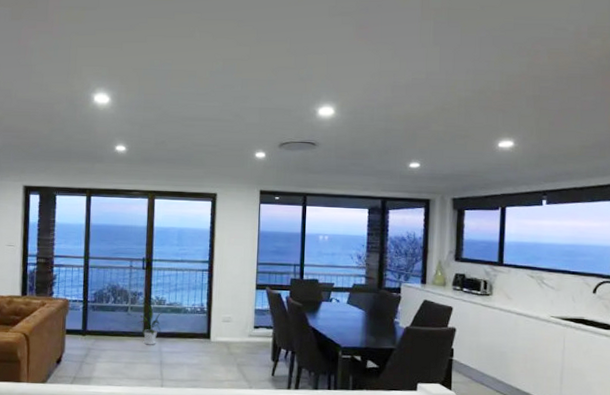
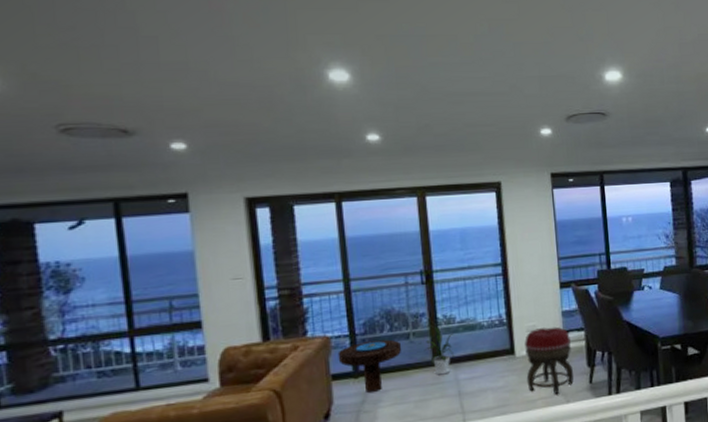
side table: none [72,308,121,350] -> present [337,339,402,394]
footstool: none [217,320,260,380] -> present [525,327,574,395]

